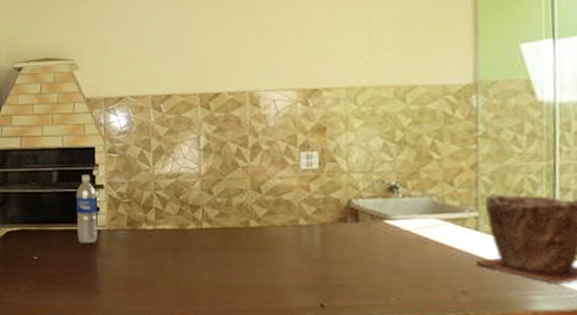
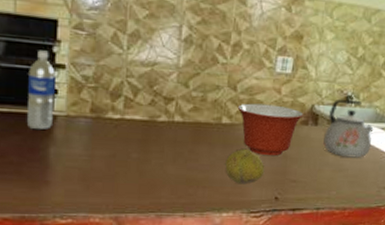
fruit: none [259,252,304,291] -> present [225,148,265,185]
mixing bowl: none [264,203,341,259] -> present [237,103,304,156]
kettle: none [369,189,434,257] -> present [323,99,374,158]

